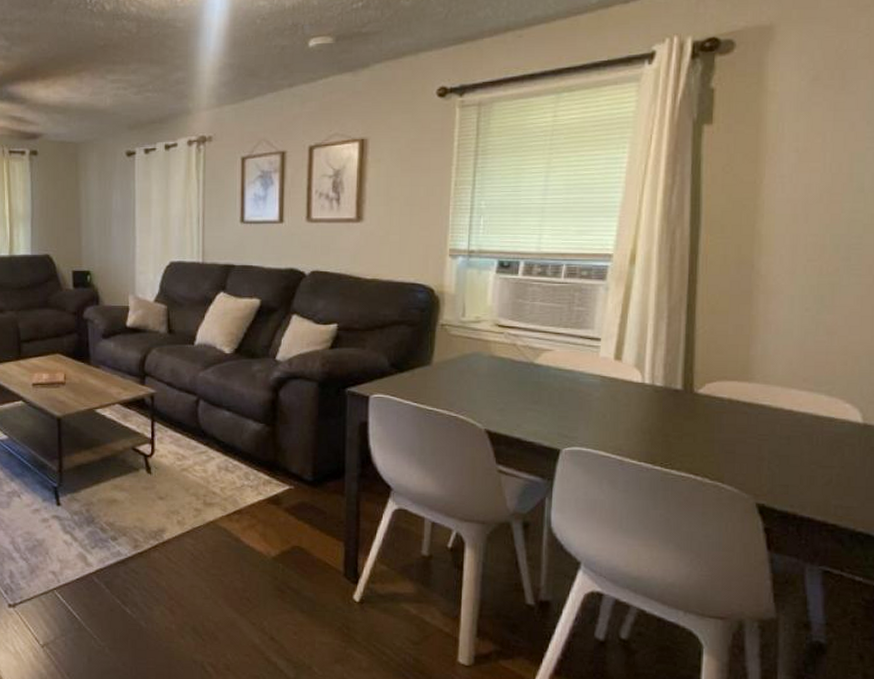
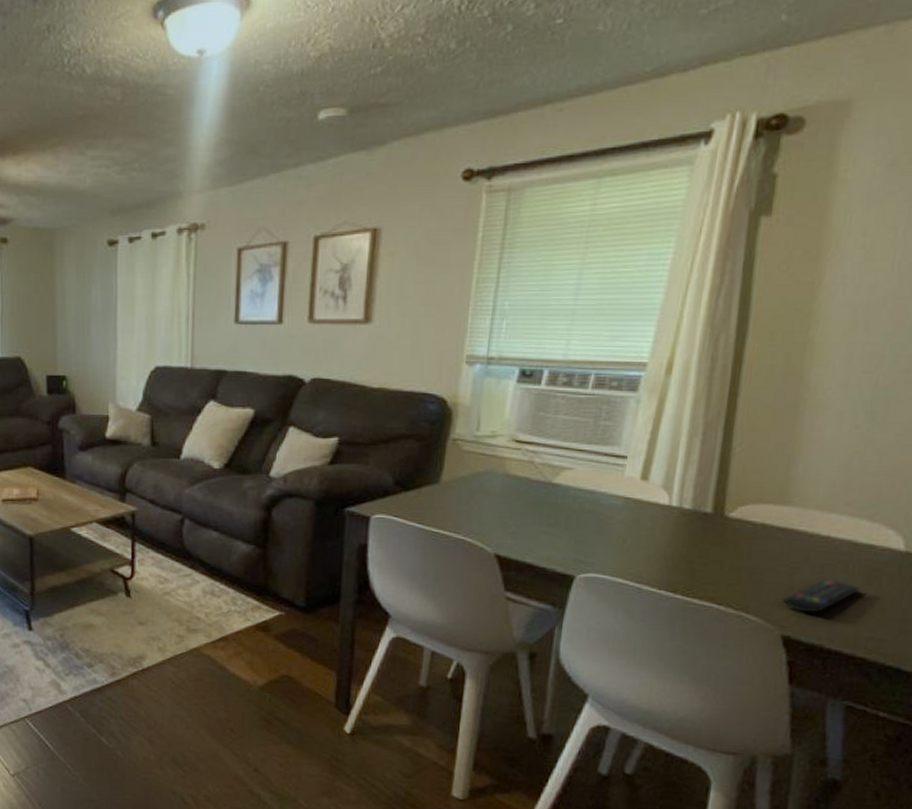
remote control: none [754,450,825,482] -> present [782,579,860,613]

